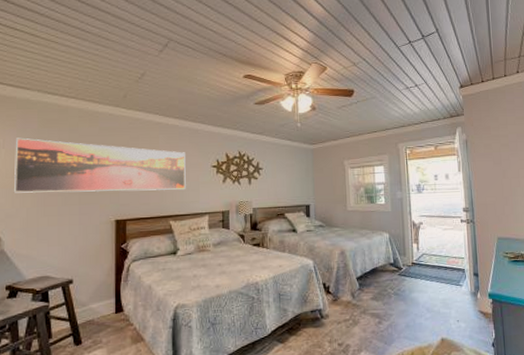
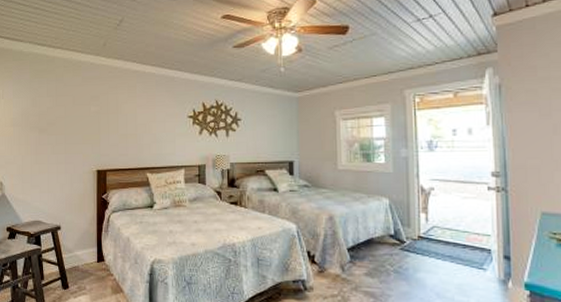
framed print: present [14,137,186,193] -> none [12,88,162,142]

